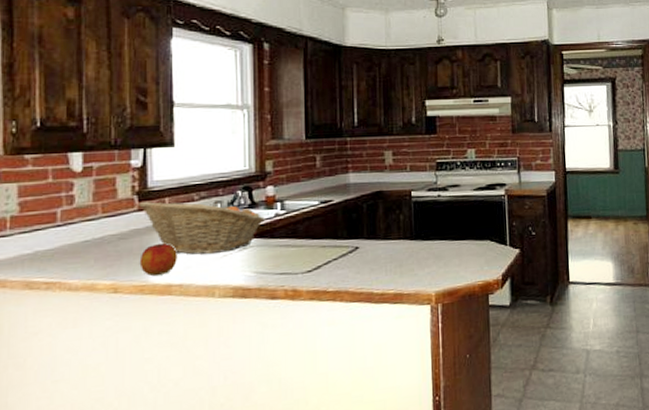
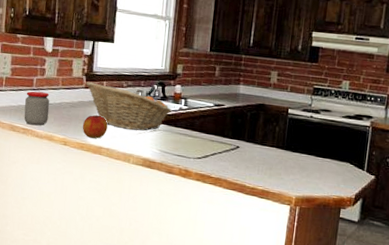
jar: none [45,226,86,276] -> present [24,91,50,126]

